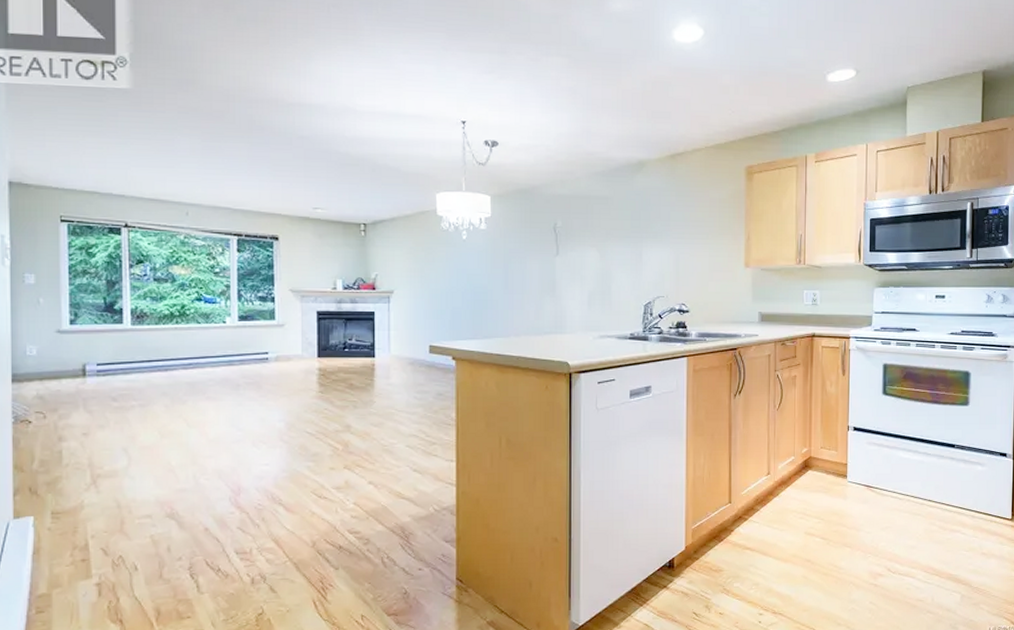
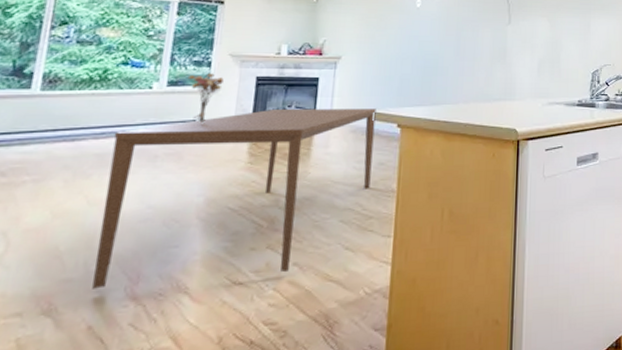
dining table: none [199,341,431,498] -> present [92,108,376,289]
bouquet: none [255,308,288,356] -> present [187,73,224,124]

